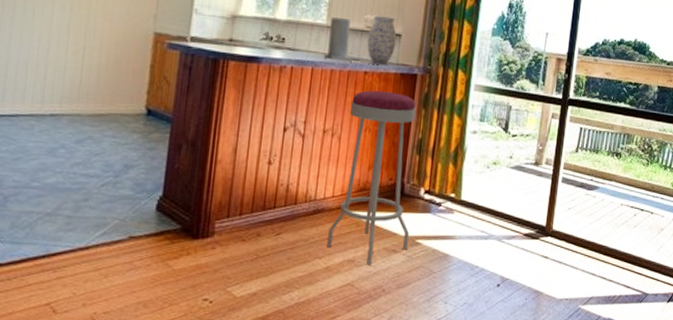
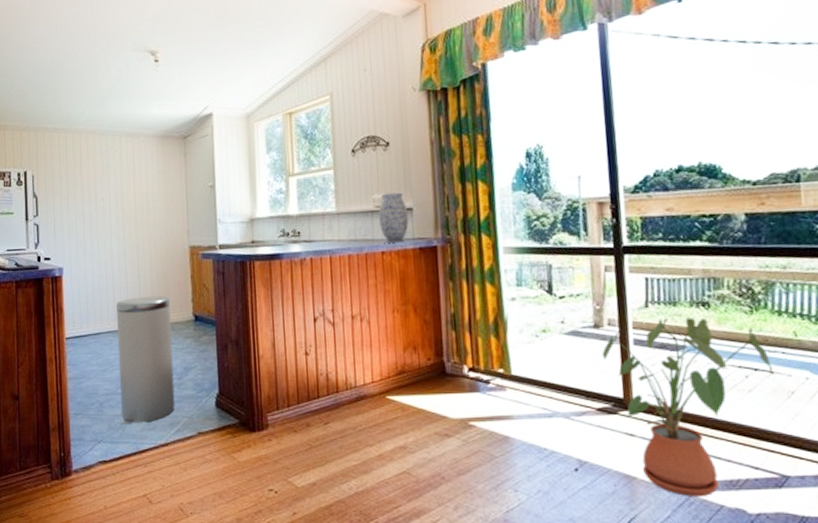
pedal bin: none [28,79,120,223] -> present [116,295,175,425]
paper towel: present [324,17,360,62] -> none [339,202,375,246]
bar stool: present [327,90,416,265] -> none [374,268,462,452]
house plant: none [536,163,654,310] -> present [602,317,774,498]

